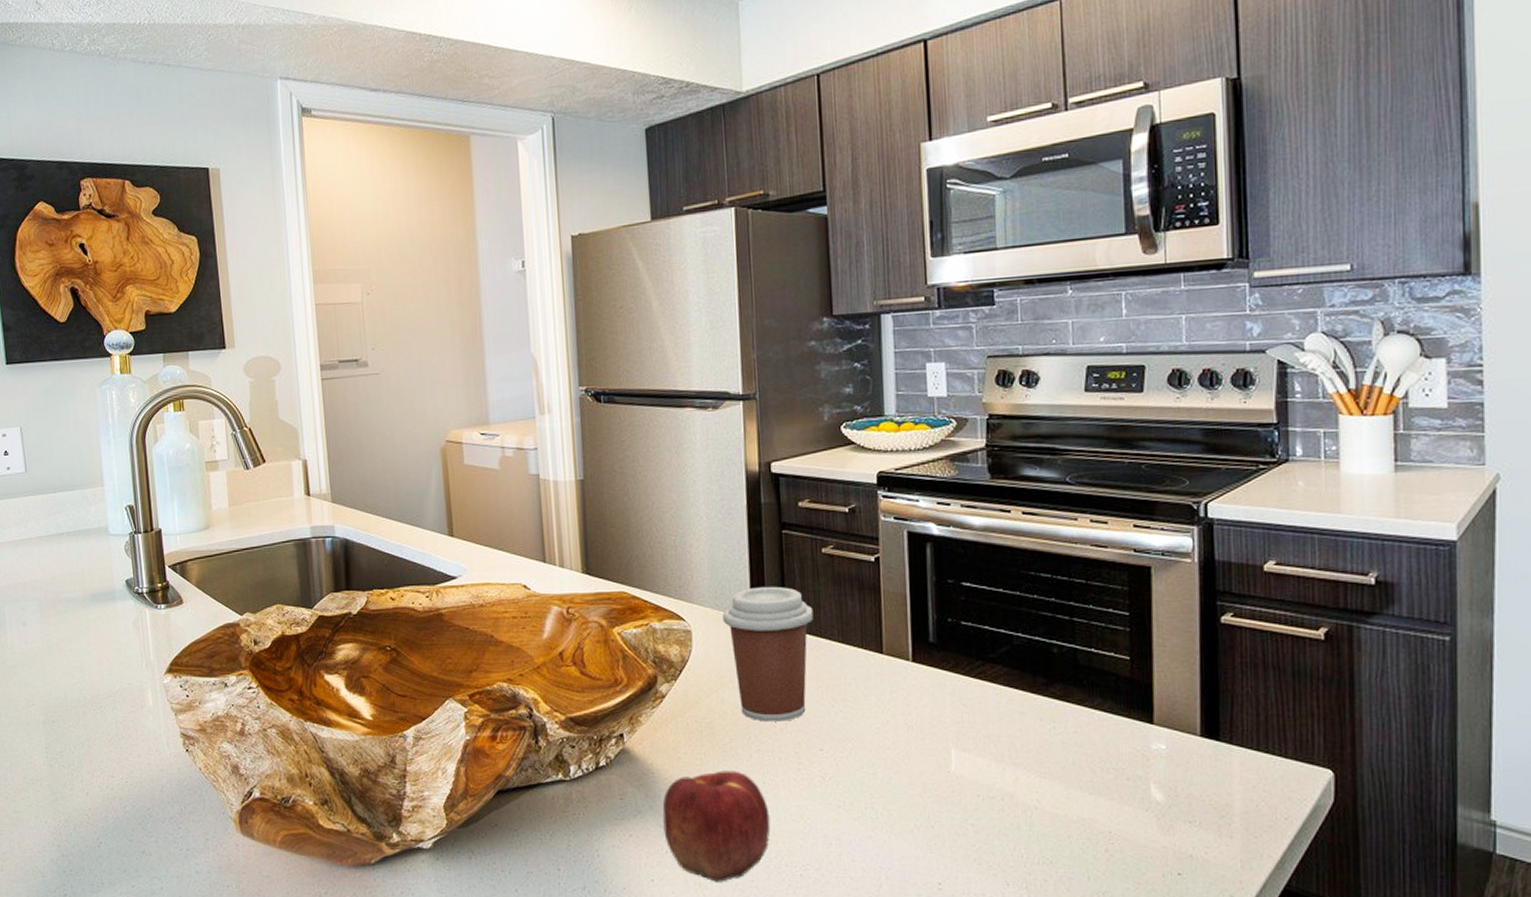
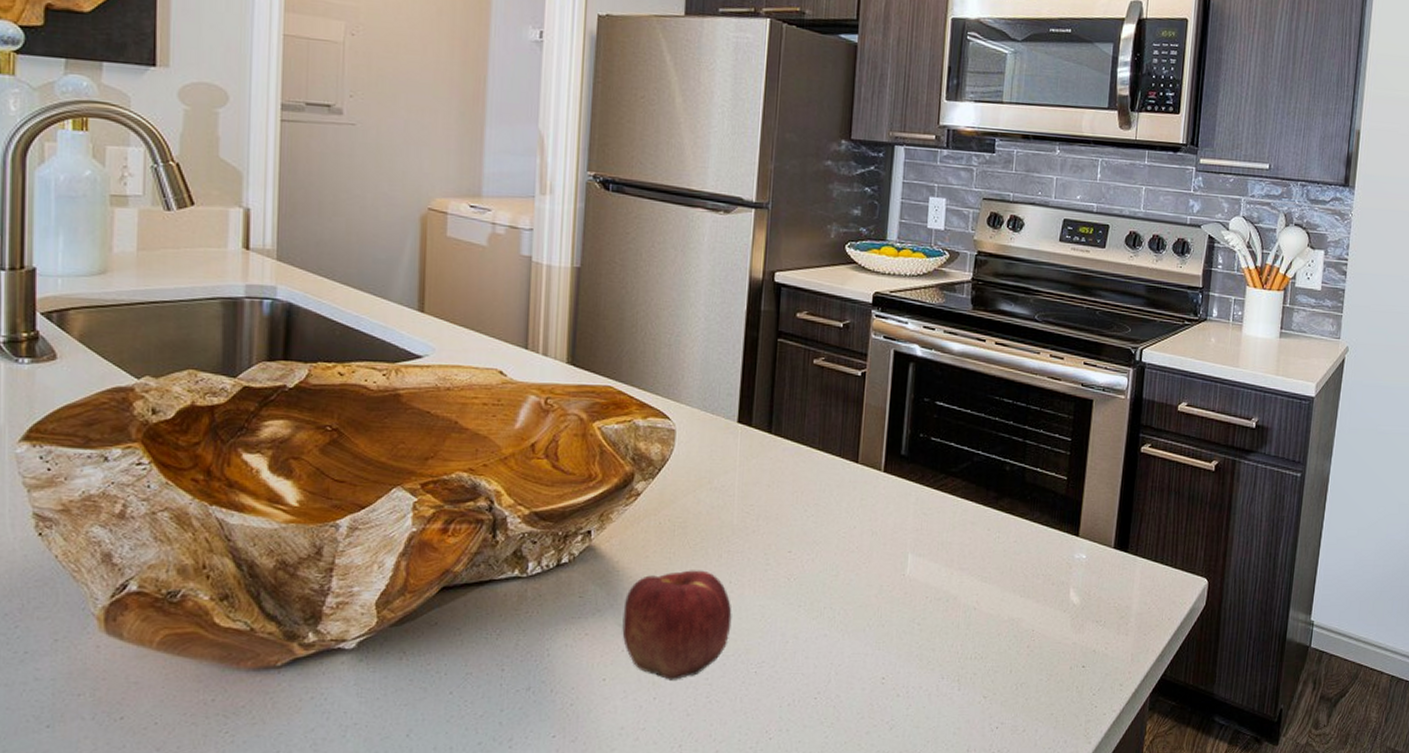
coffee cup: present [723,586,814,722] -> none [709,391,798,524]

